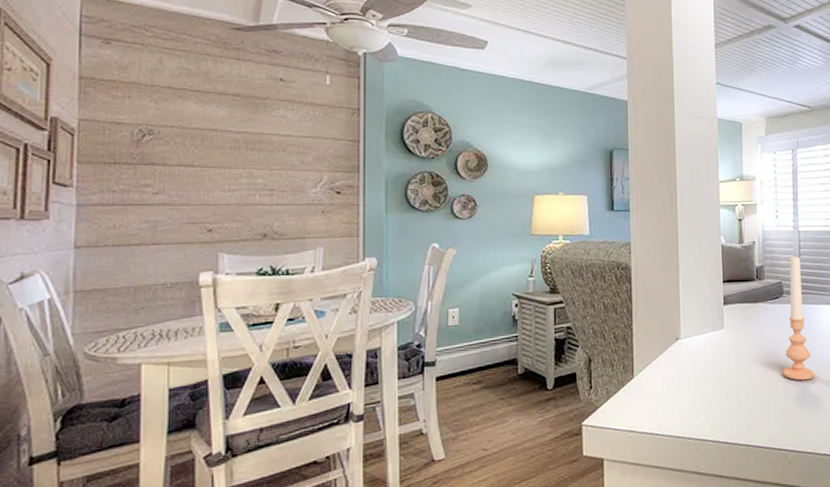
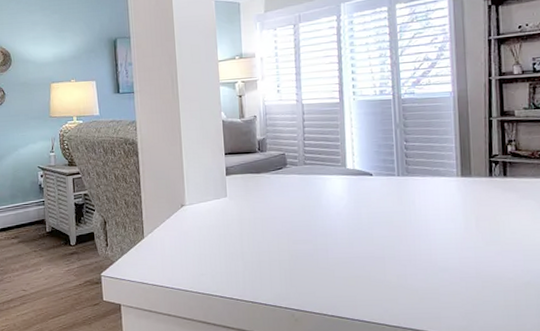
candle: present [782,255,815,381] -> none [287,127,321,247]

